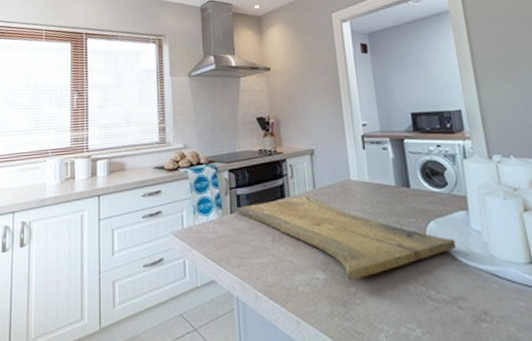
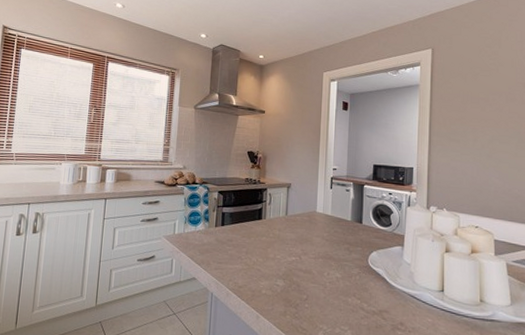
cutting board: present [235,195,456,282] -> none [220,219,389,290]

